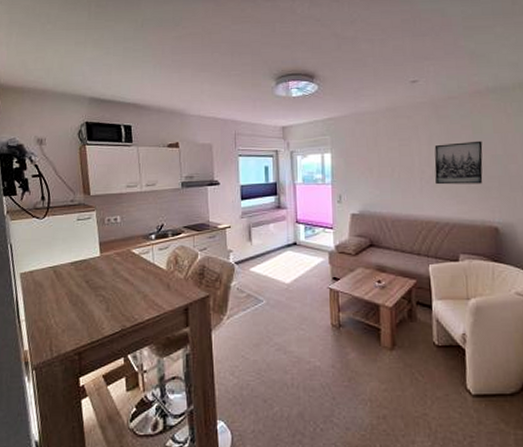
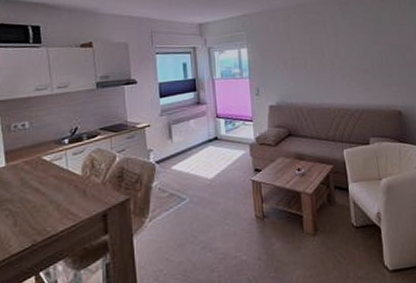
wall art: present [434,140,483,185] -> none [341,32,385,74]

